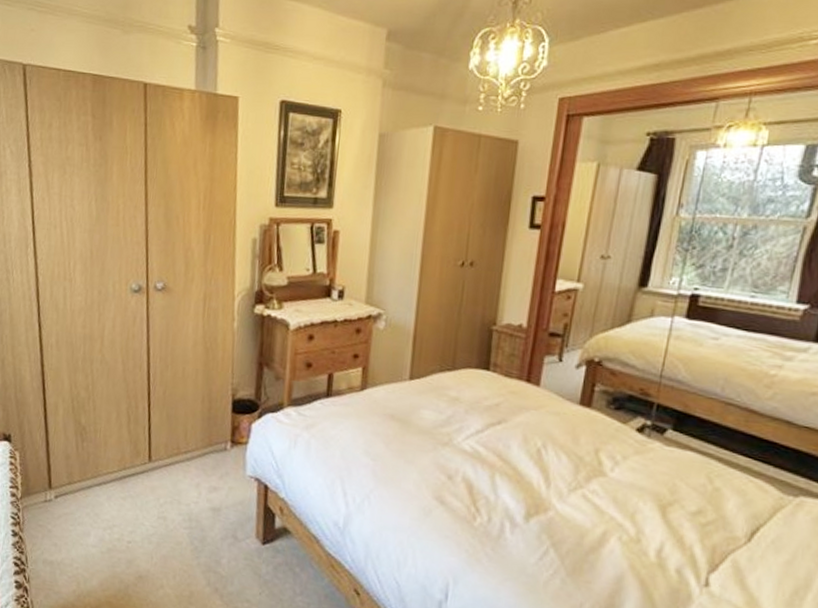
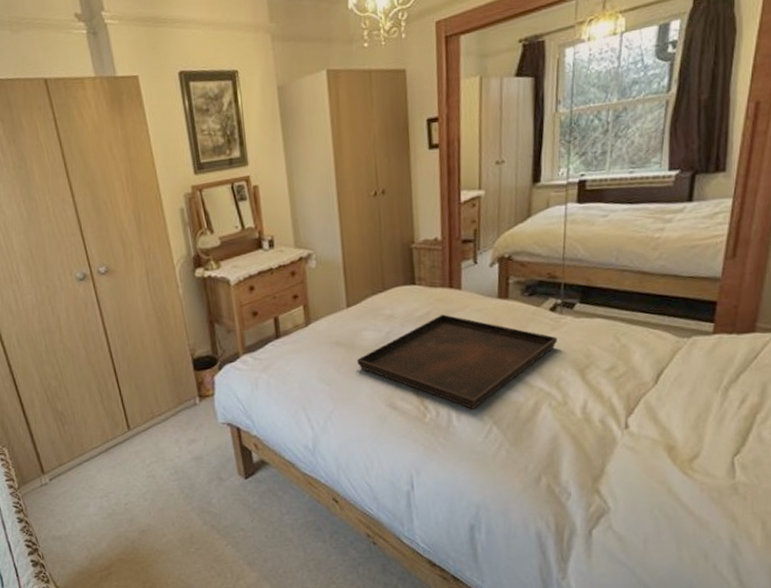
serving tray: none [410,409,640,524] -> present [357,314,557,409]

